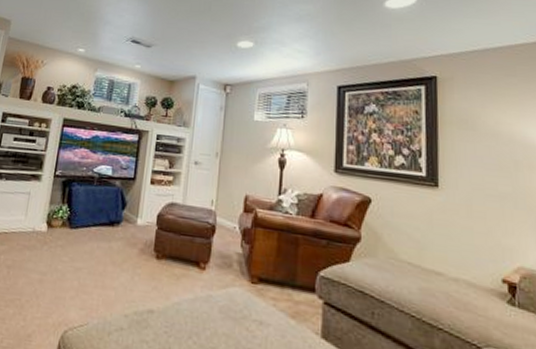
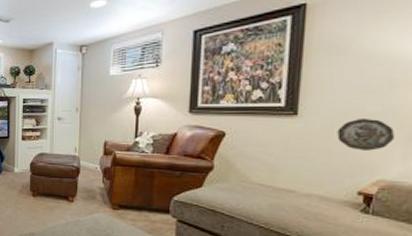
decorative plate: none [476,197,528,234] -> present [337,119,396,151]

